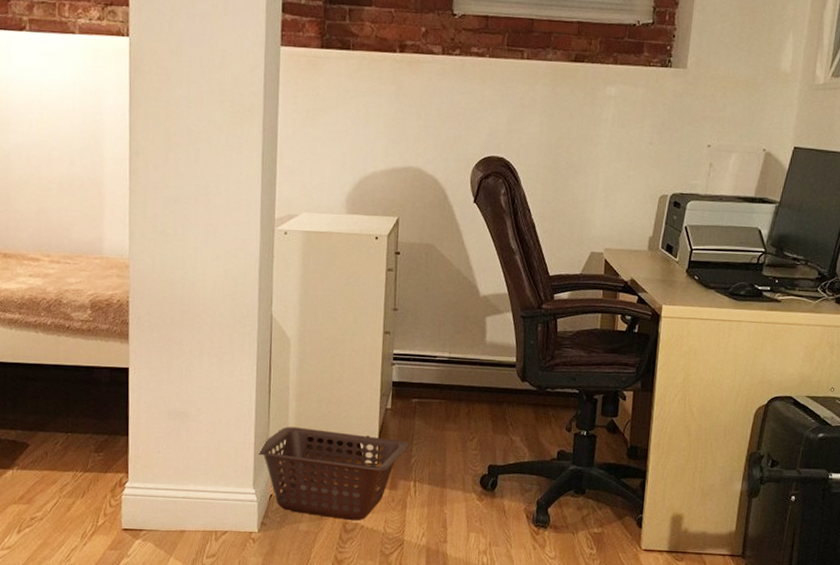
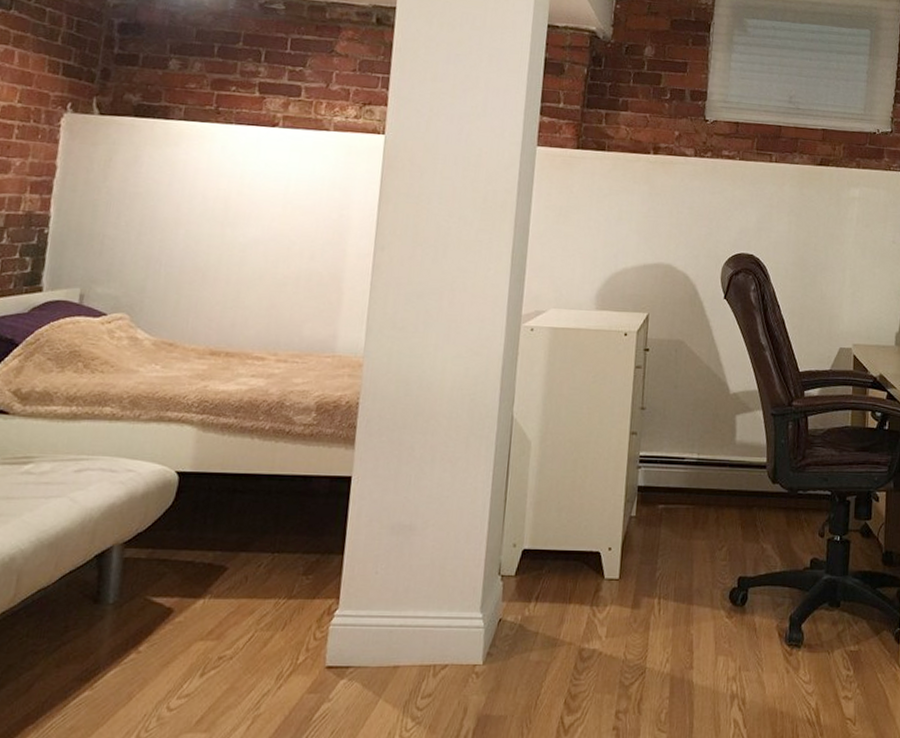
laundry basket: present [259,427,409,521] -> none [489,539,654,647]

